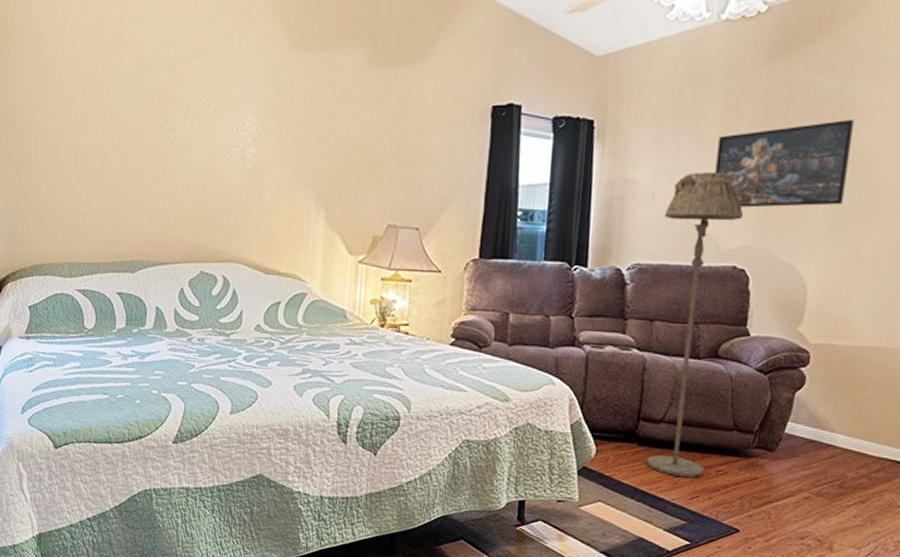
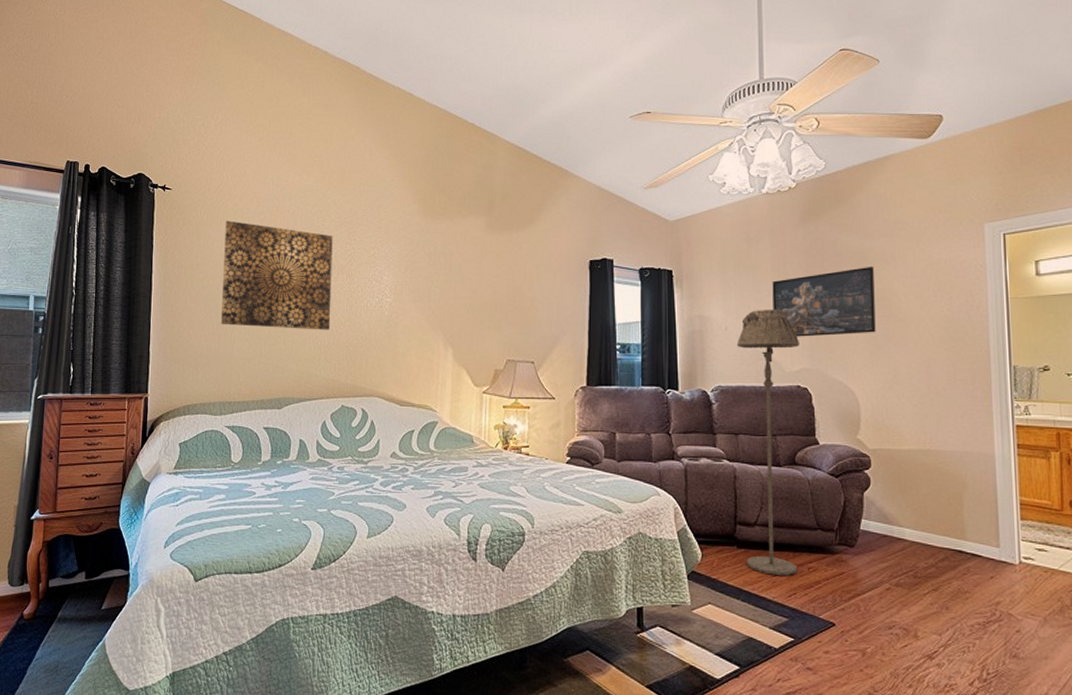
wall art: none [62,50,186,185] -> present [220,220,333,330]

